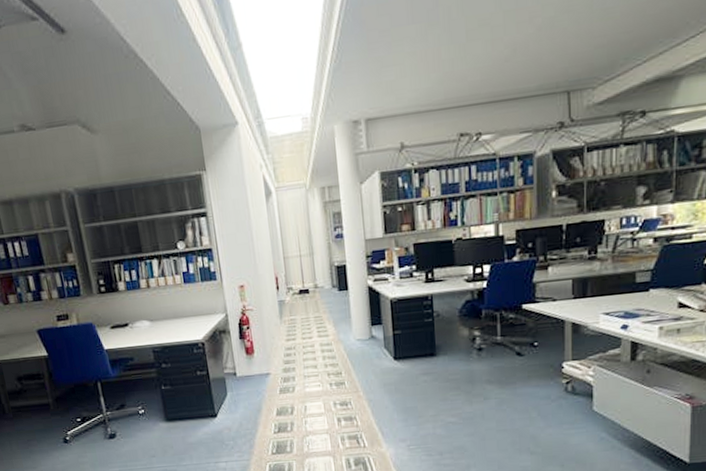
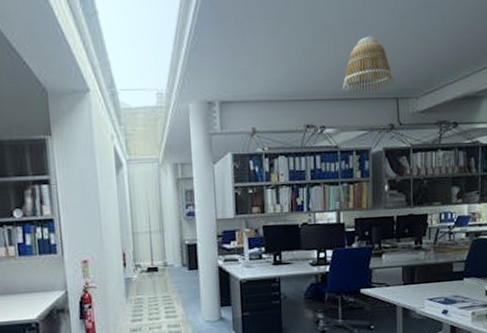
lamp shade: none [501,23,565,93] -> present [342,36,394,93]

